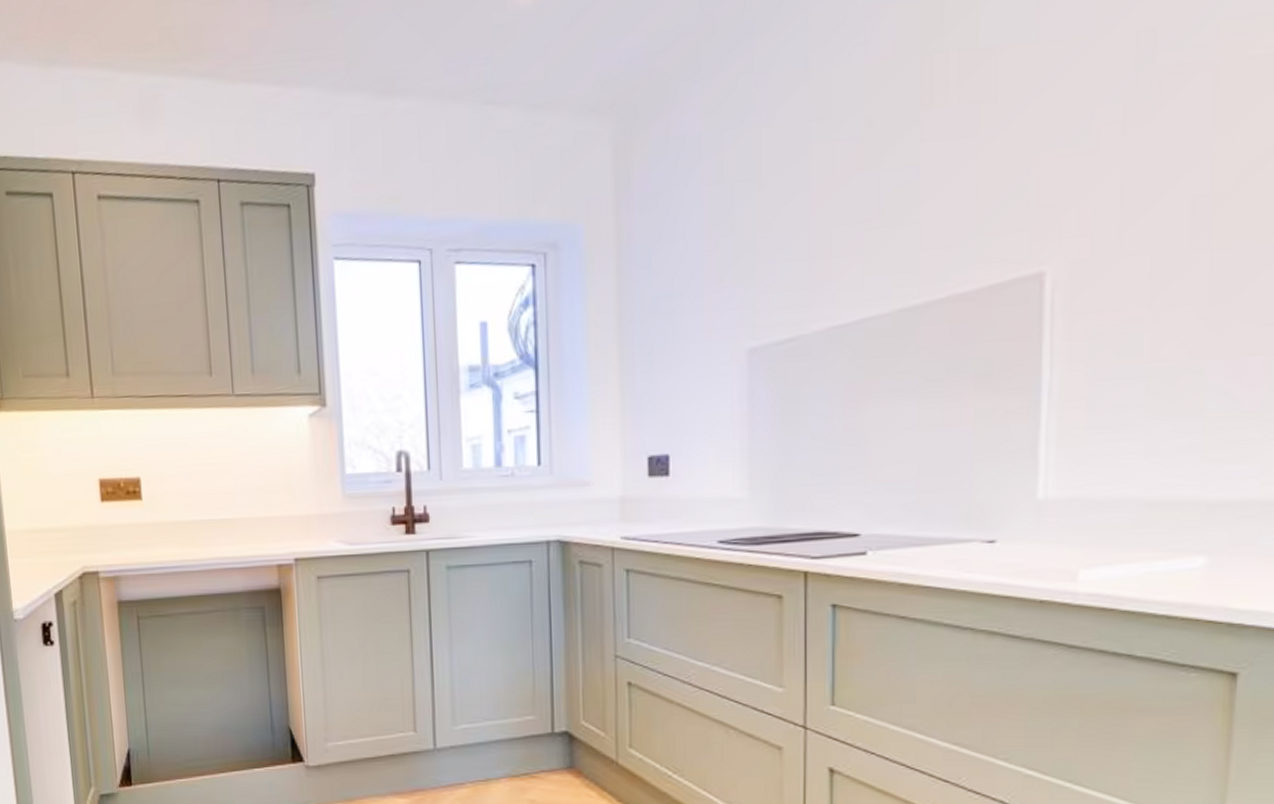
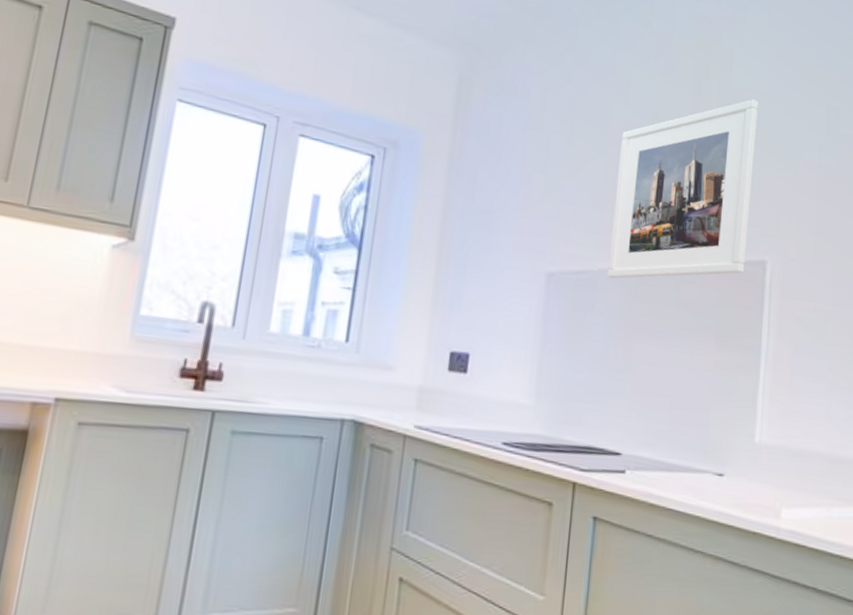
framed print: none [822,56,1022,339] -> present [606,99,758,279]

